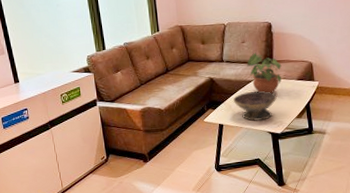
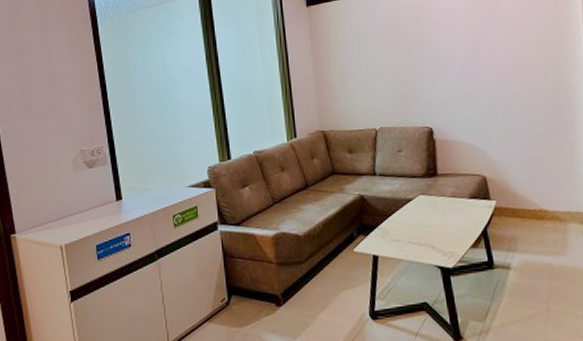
decorative bowl: present [233,91,277,121] -> none [389,212,445,251]
potted plant: present [247,52,282,93] -> none [405,163,449,215]

